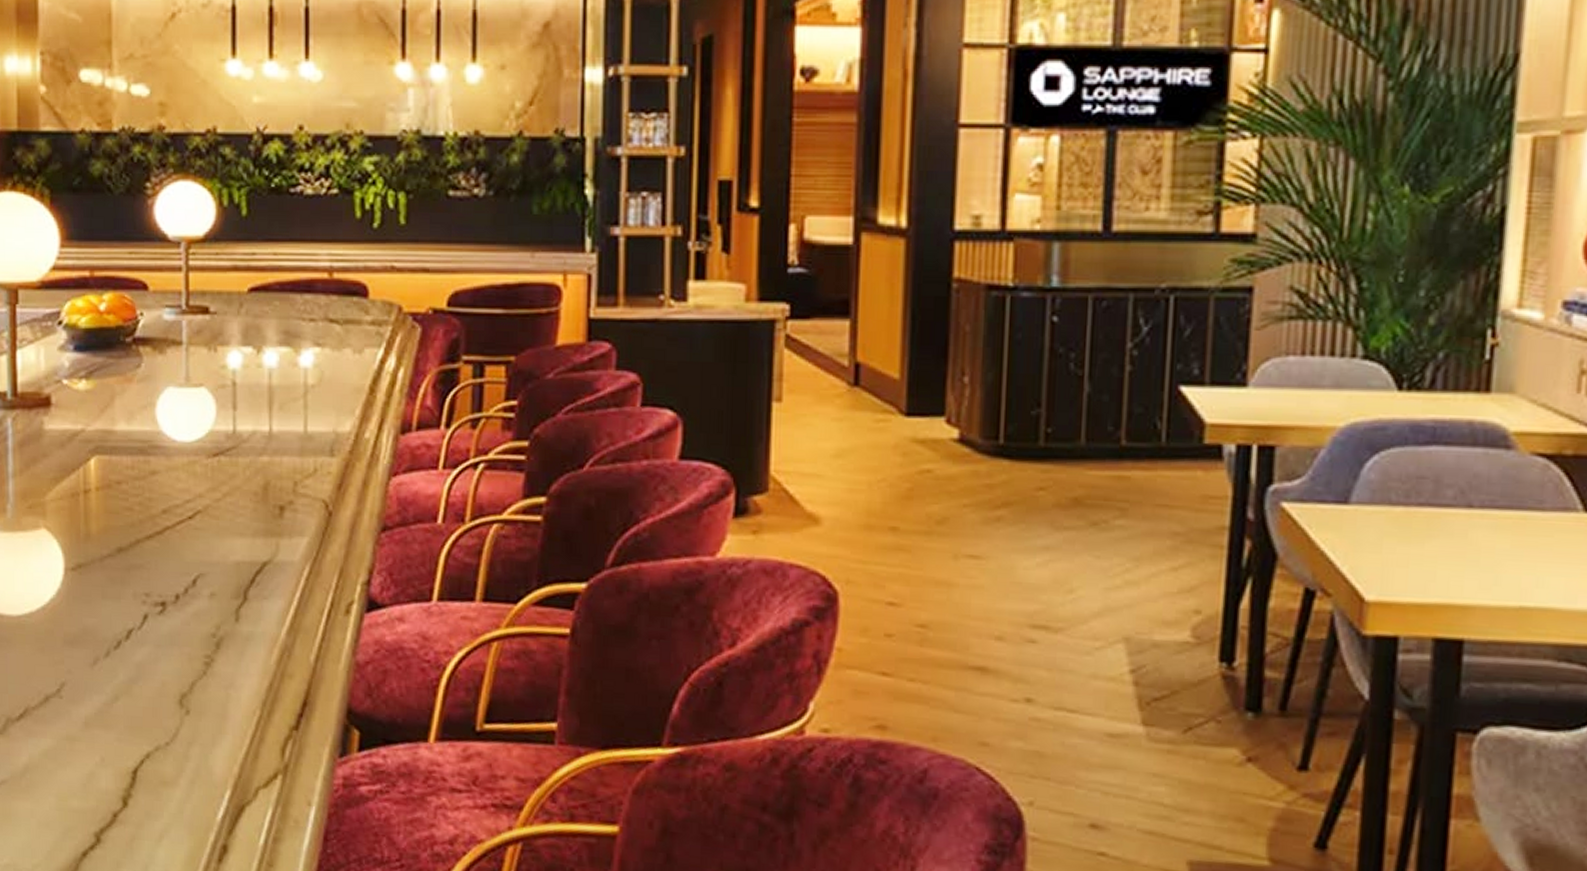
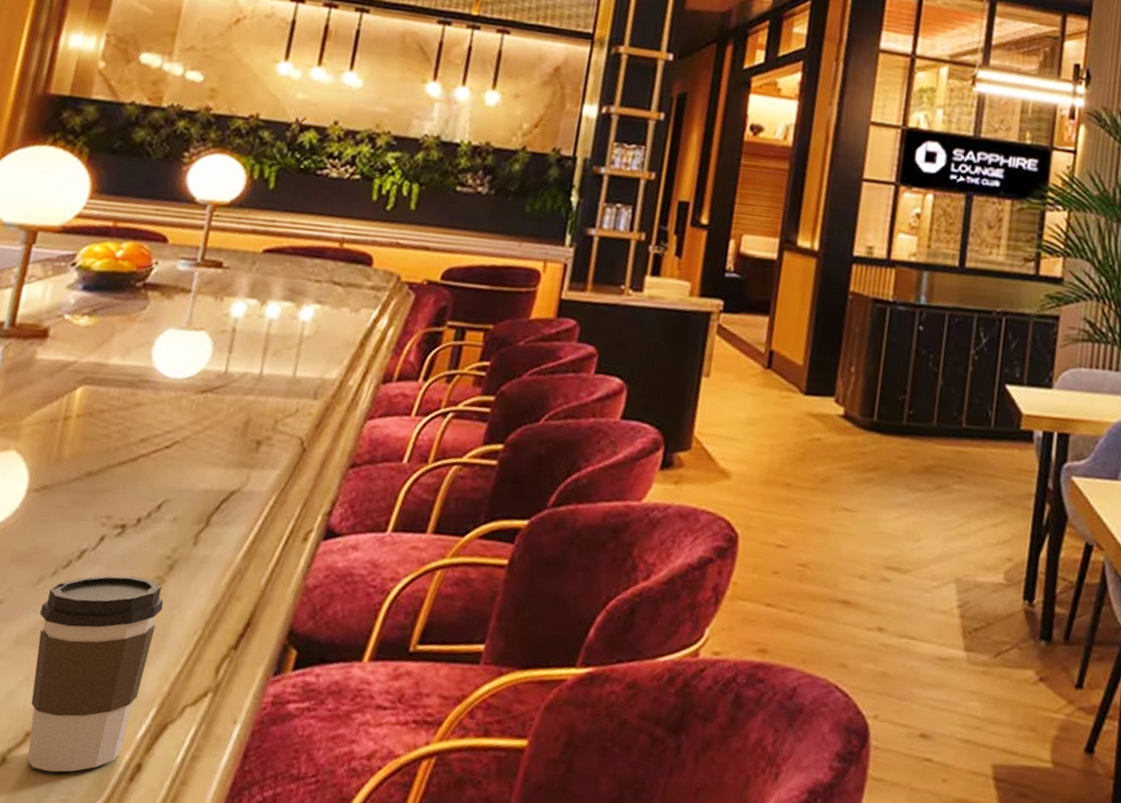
coffee cup: none [102,655,218,853] -> present [27,575,164,772]

